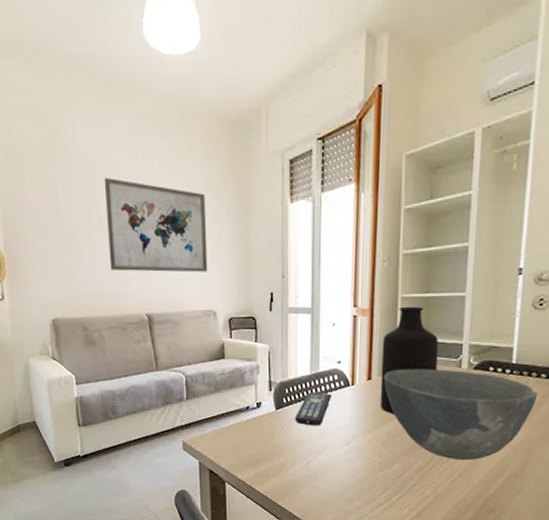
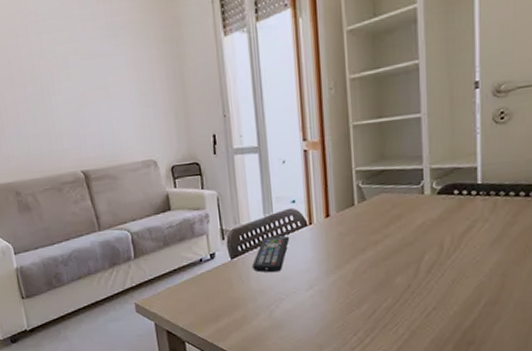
wall art: present [104,177,208,273] -> none [21,28,143,128]
bottle: present [380,306,439,414] -> none [337,133,399,251]
bowl: present [383,369,538,461] -> none [342,197,508,293]

